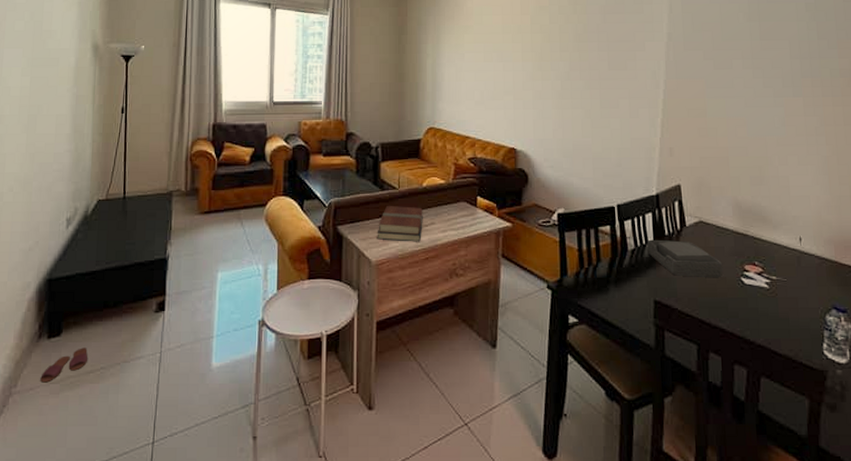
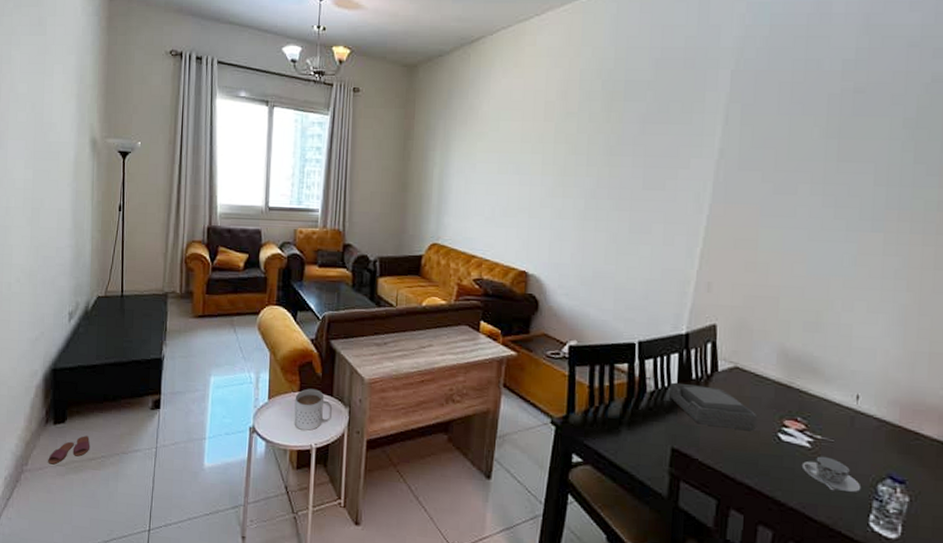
mug: none [304,276,342,319] -> present [294,388,333,431]
books: present [377,205,423,242] -> none [371,322,421,364]
teacup: none [763,295,813,326] -> present [801,456,861,492]

